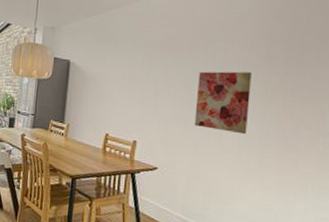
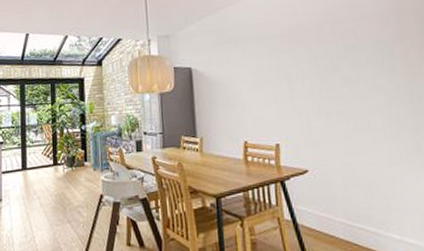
wall art: present [194,71,252,135] -> none [331,50,396,118]

